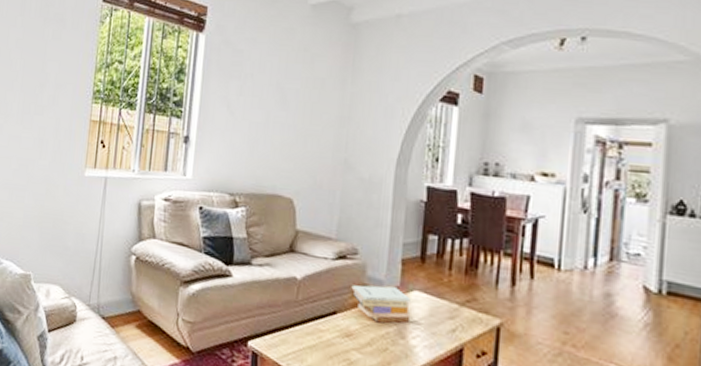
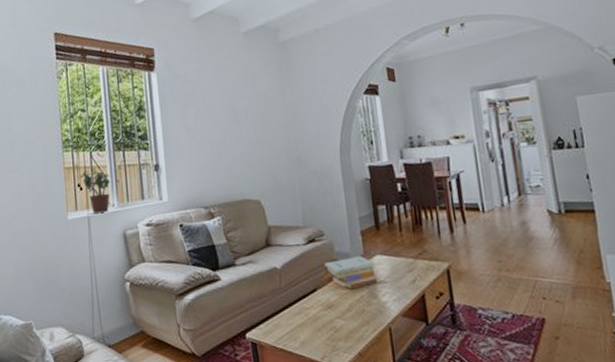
potted plant: none [104,127,136,177] -> present [80,170,111,214]

